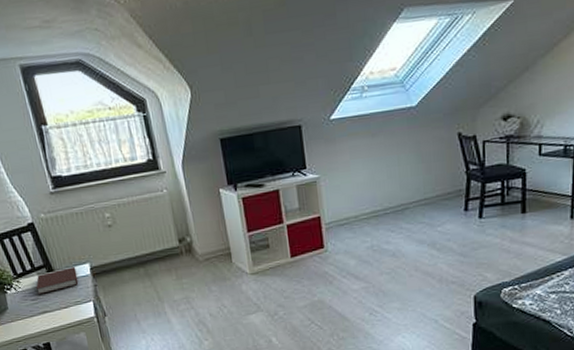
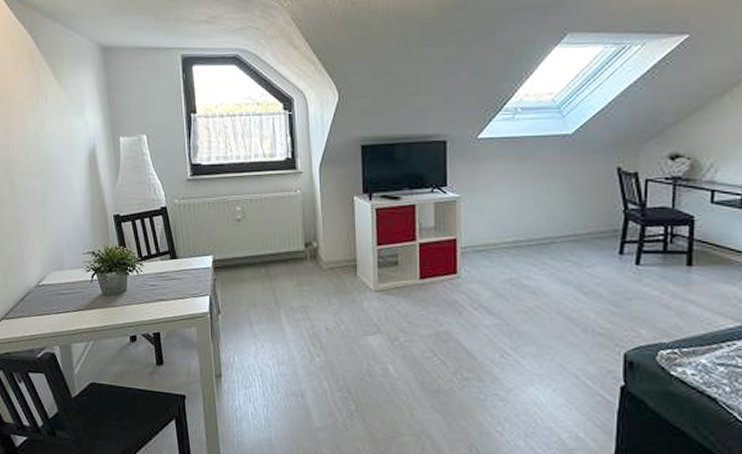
notebook: present [36,266,79,294] -> none [157,256,199,281]

